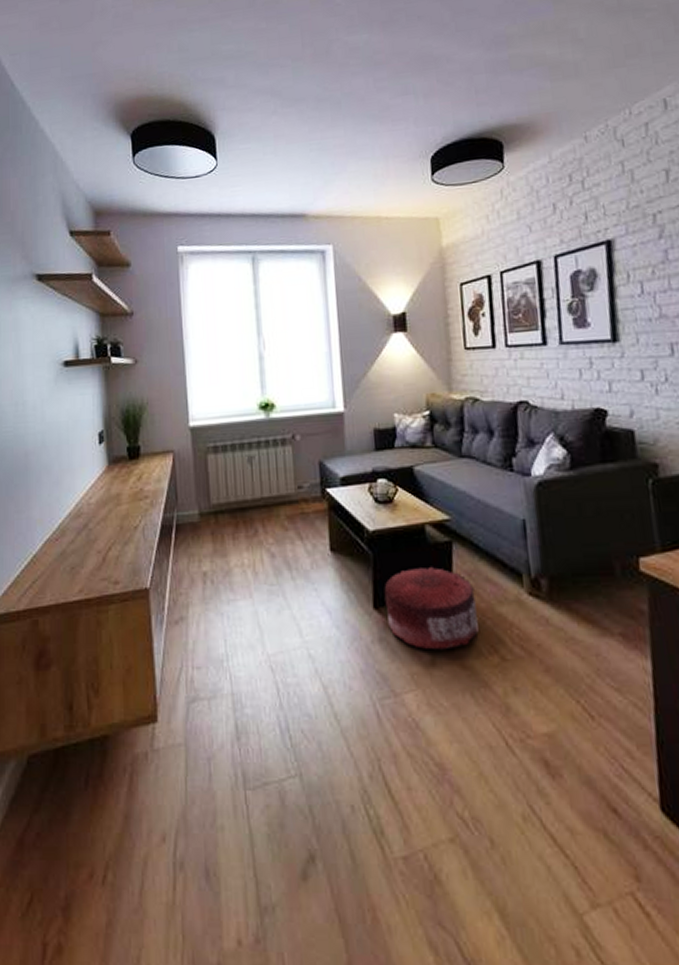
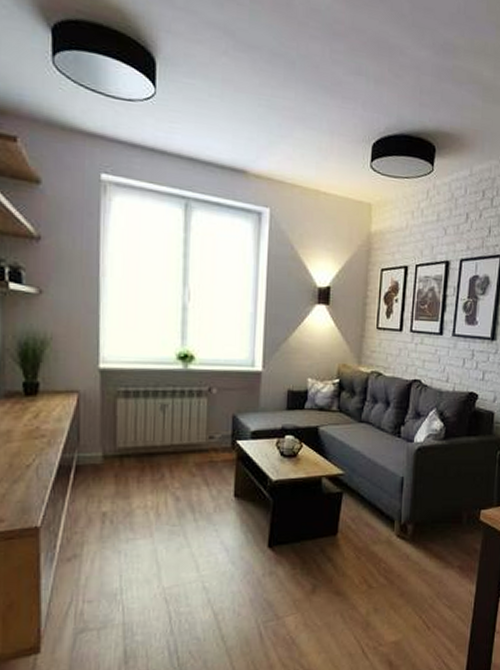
pouf: present [384,566,479,650] -> none [279,512,355,581]

